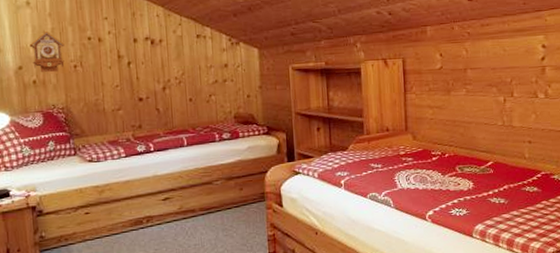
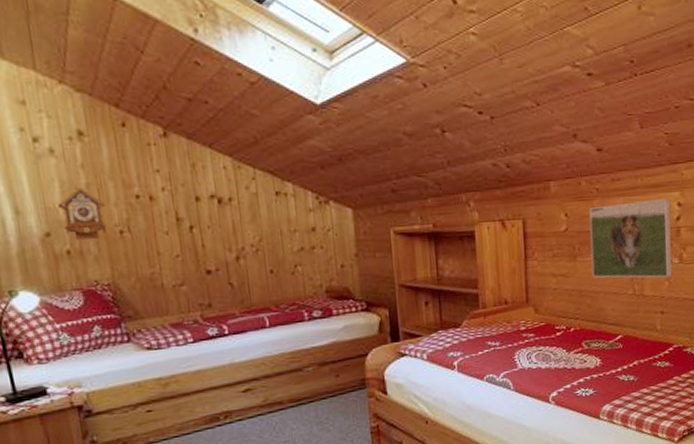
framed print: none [461,41,539,111] -> present [589,198,673,278]

